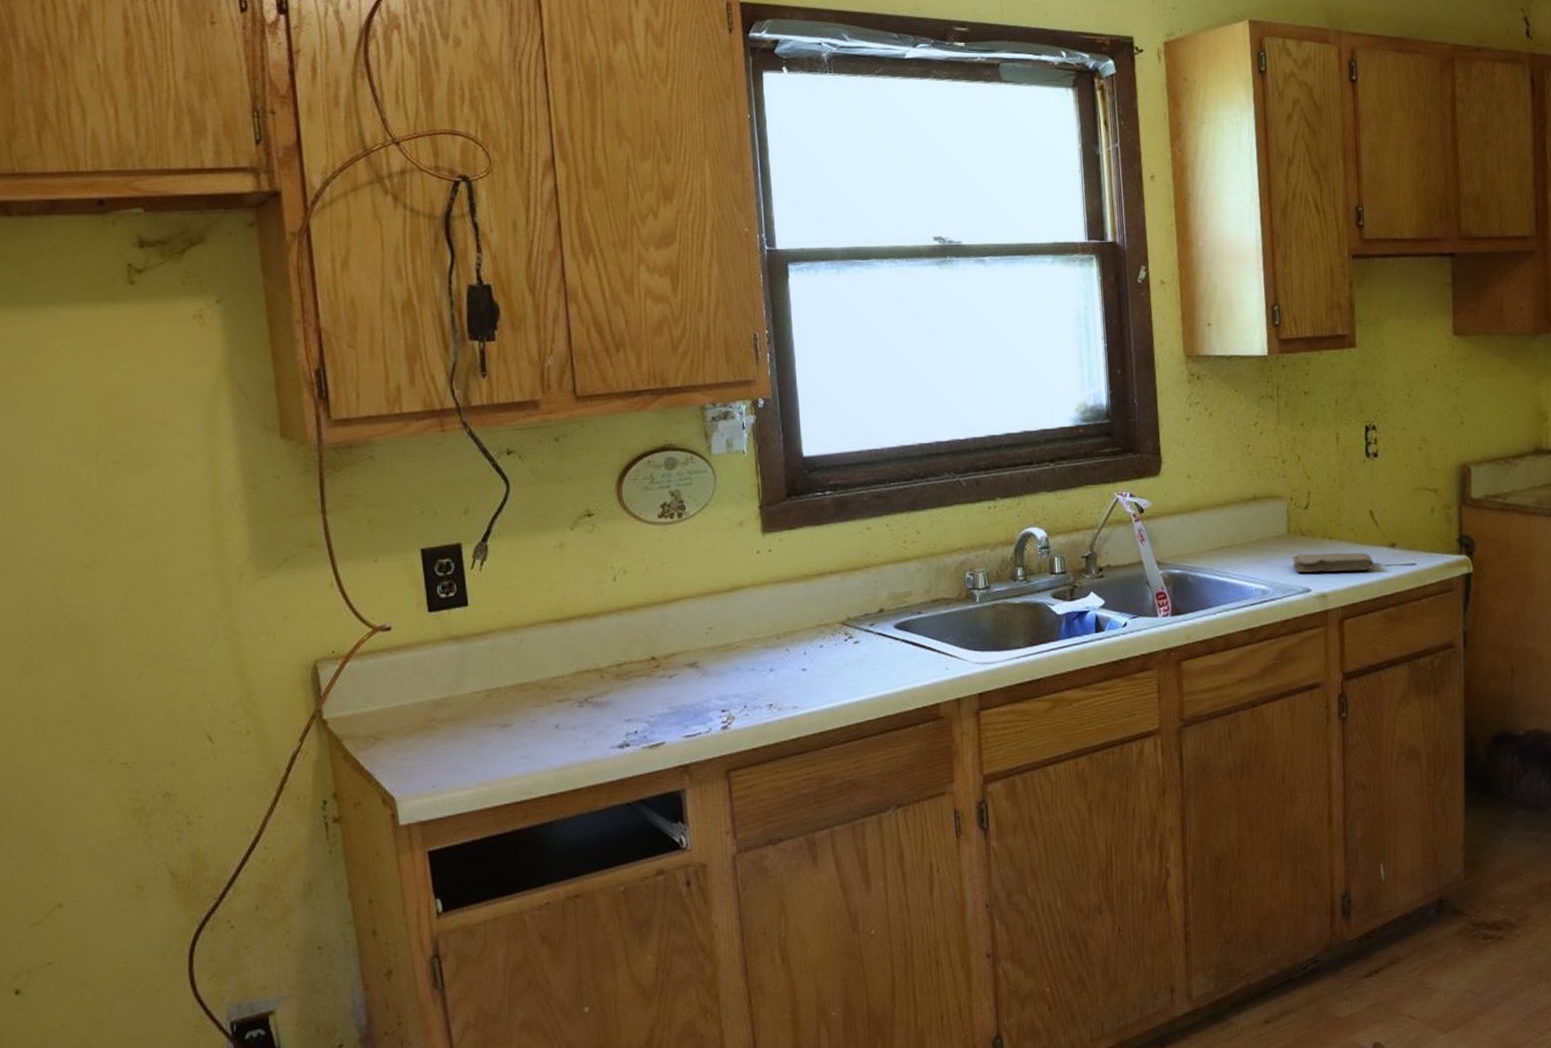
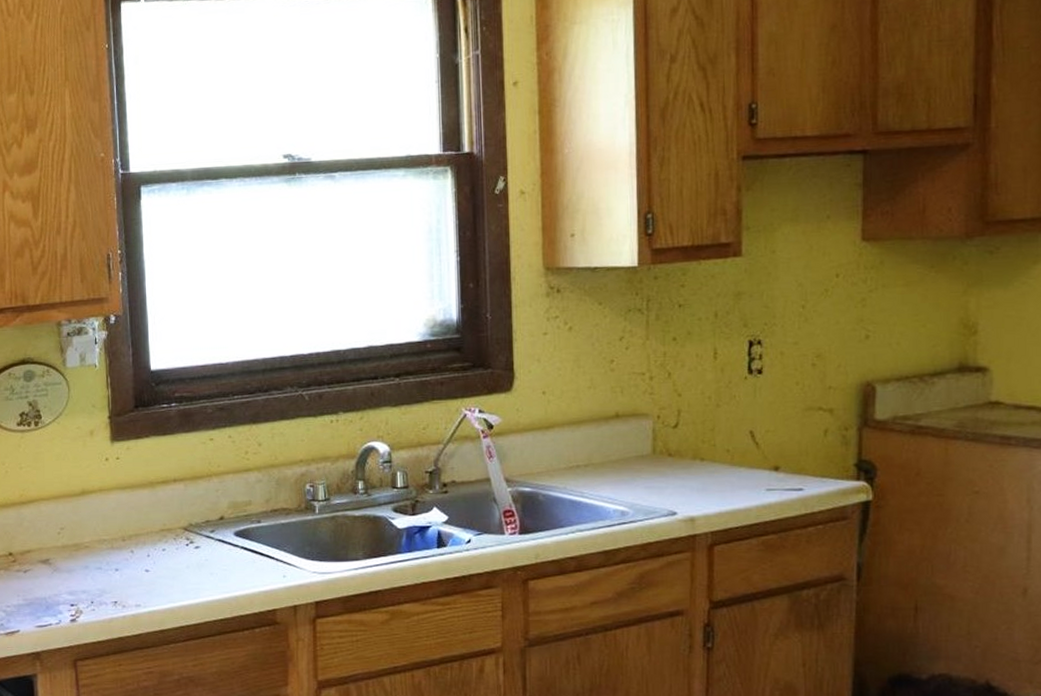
washcloth: present [1292,552,1375,573] -> none [657,475,753,495]

